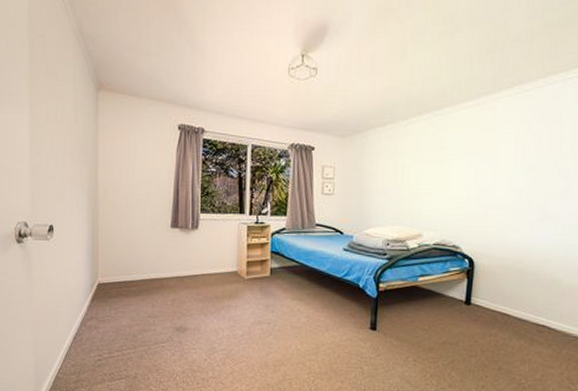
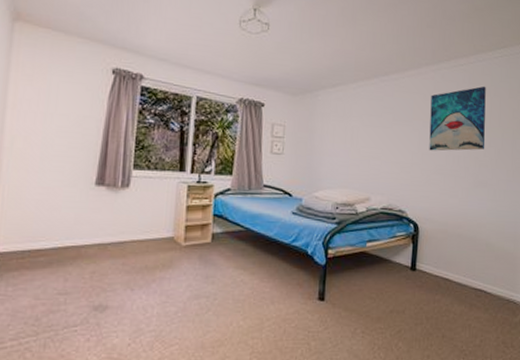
wall art: none [487,111,557,185] -> present [429,86,486,151]

